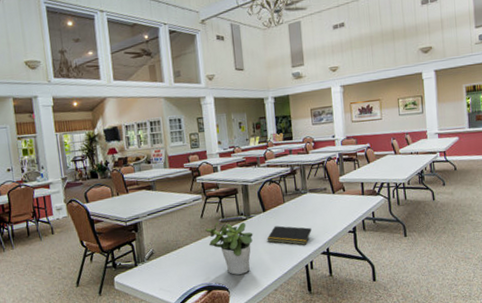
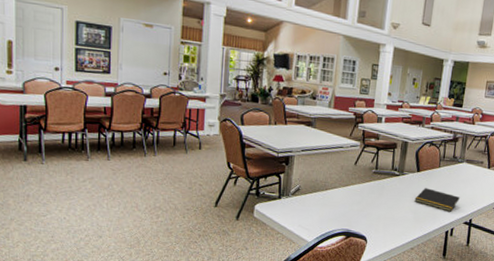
potted plant: present [205,222,253,275] -> none [356,172,403,228]

